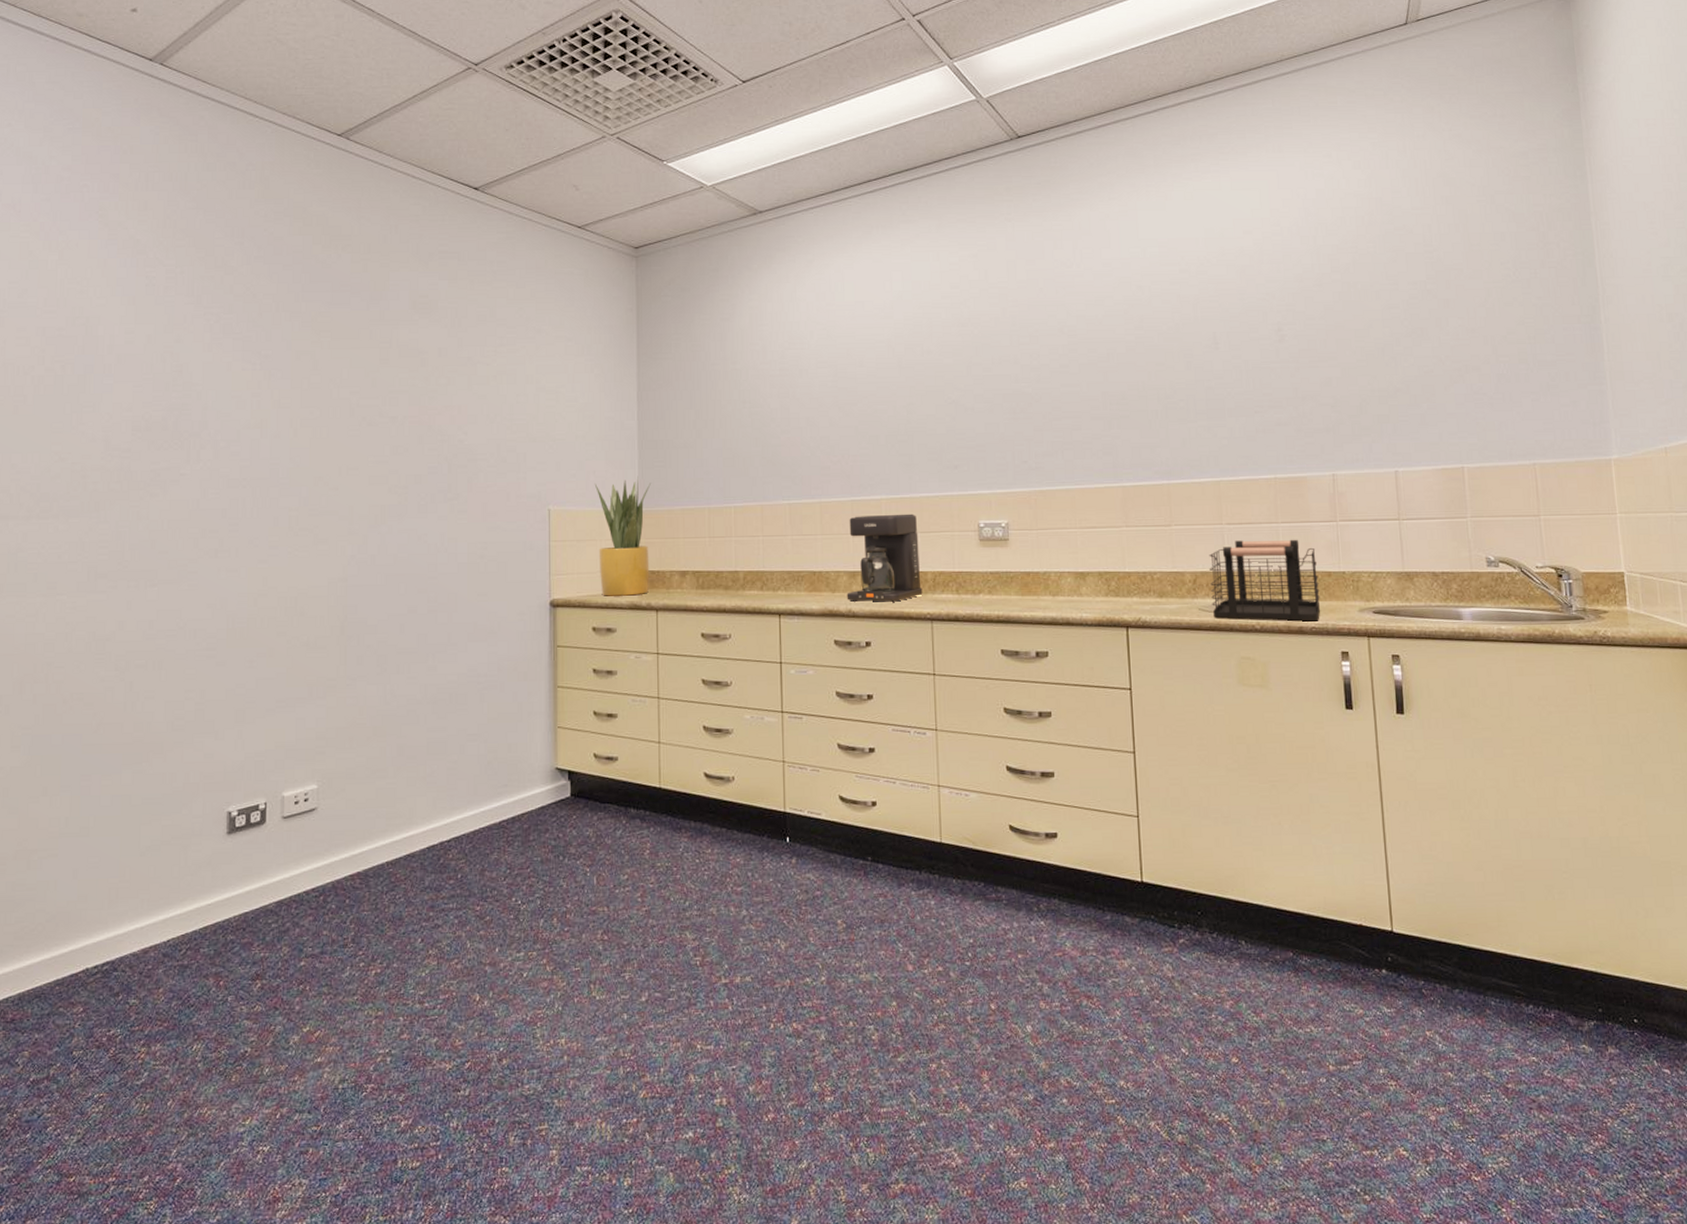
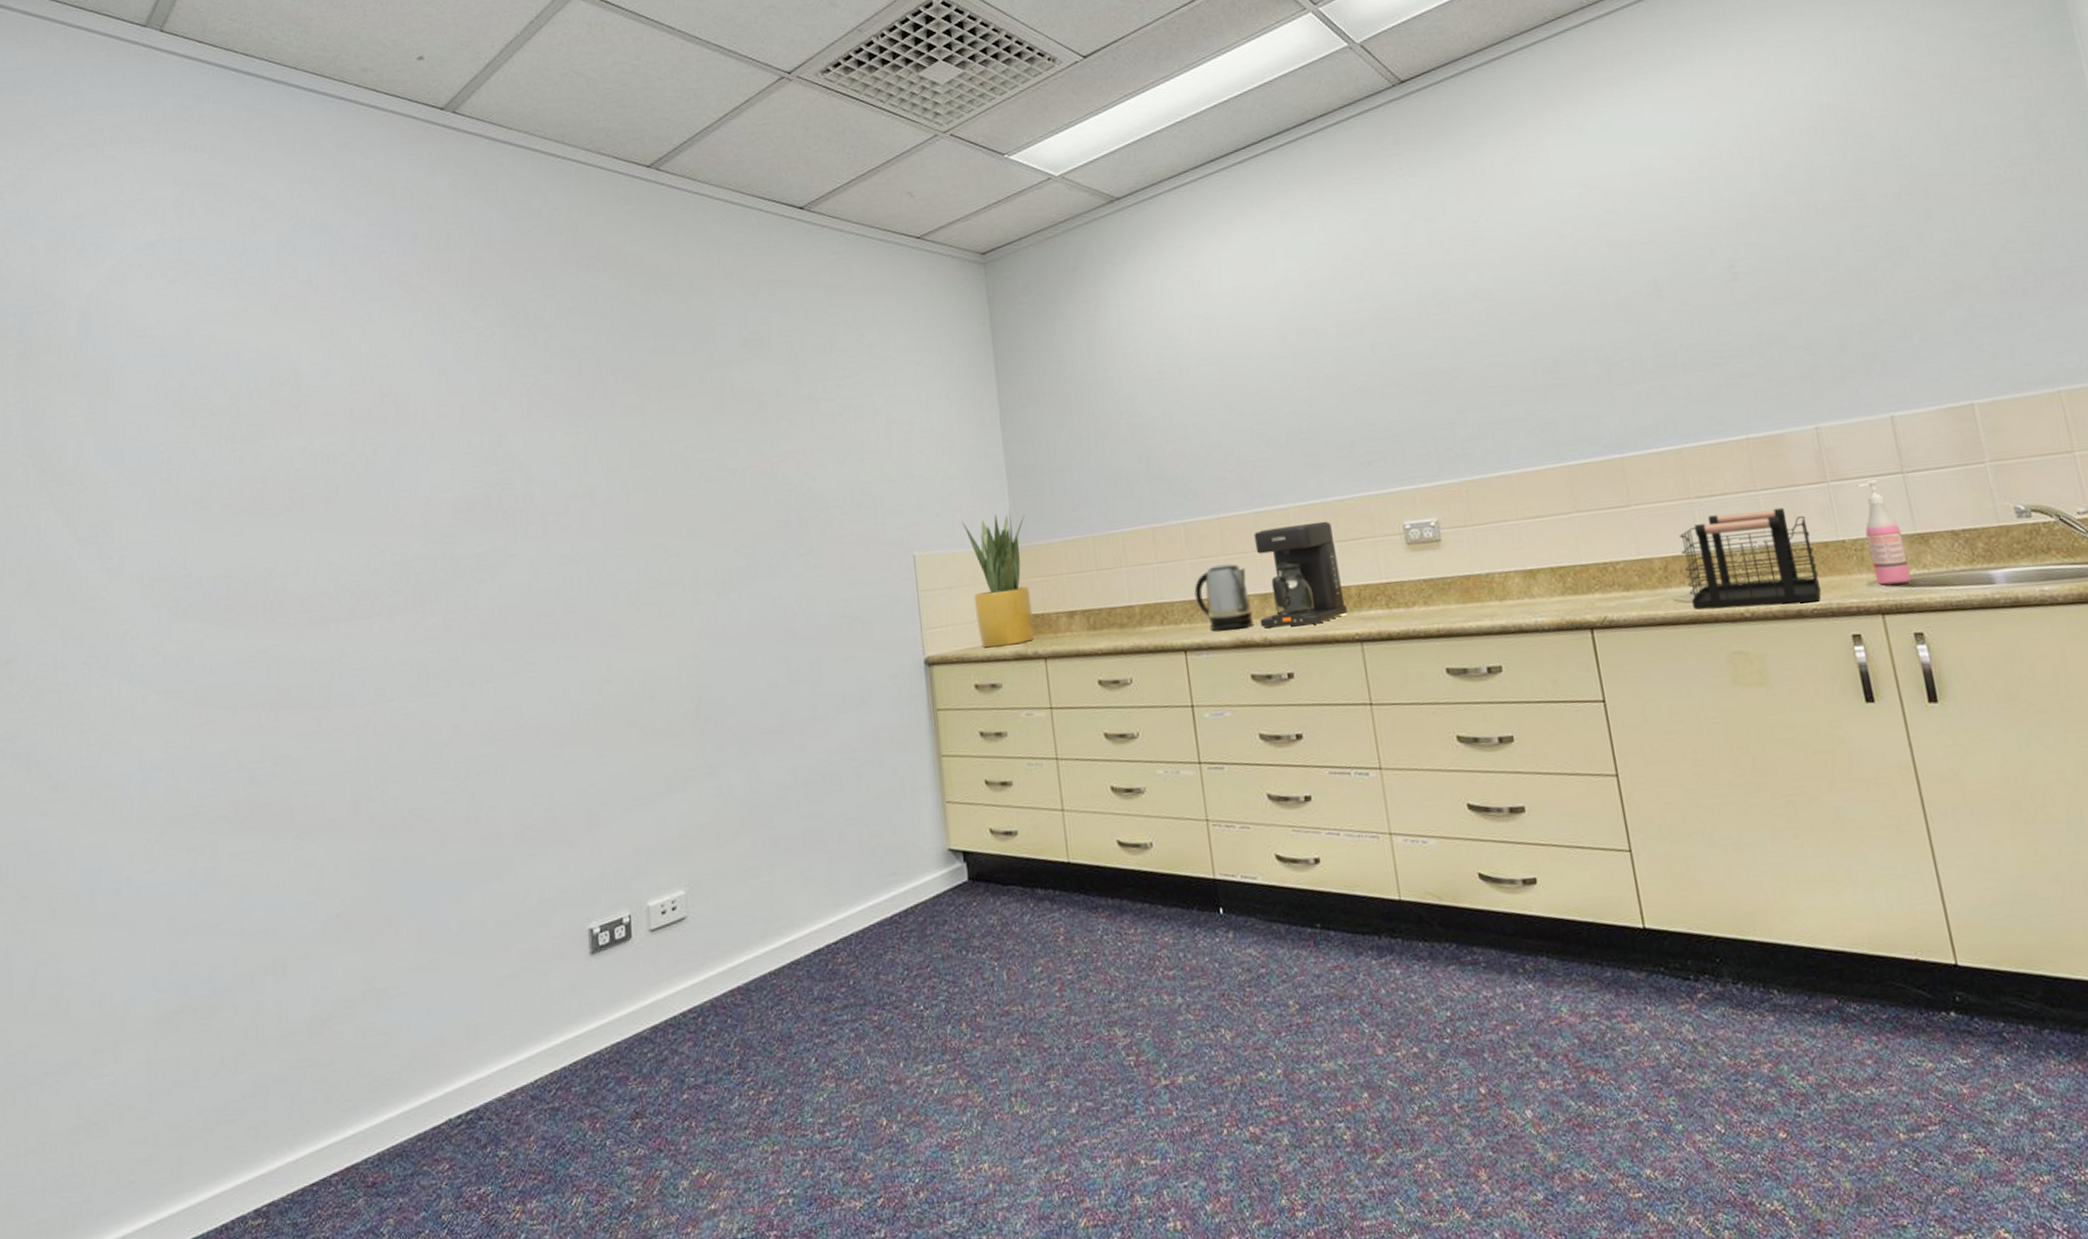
kettle: none [793,543,842,600] -> present [1194,563,1254,632]
soap dispenser: none [1360,524,1395,613] -> present [1856,480,1912,585]

